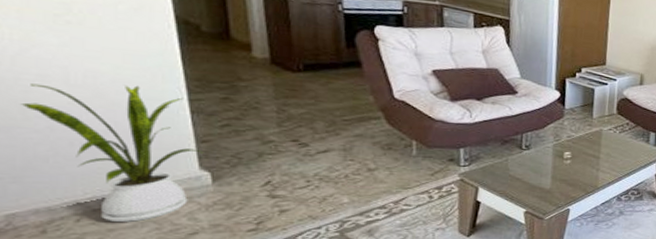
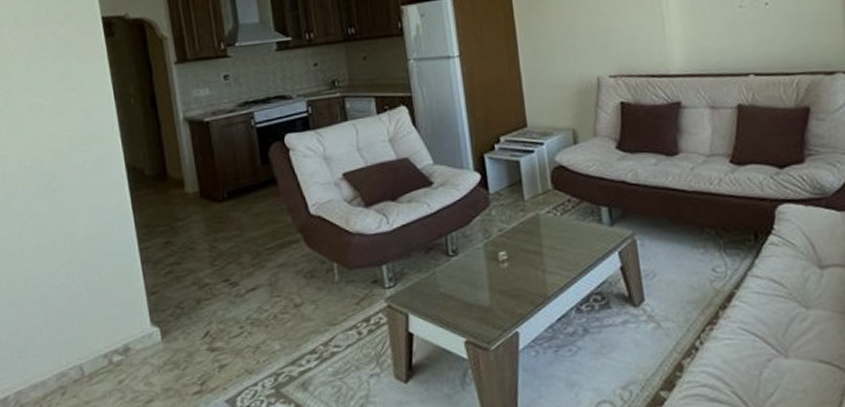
house plant: present [20,83,204,223] -> none [24,242,154,394]

